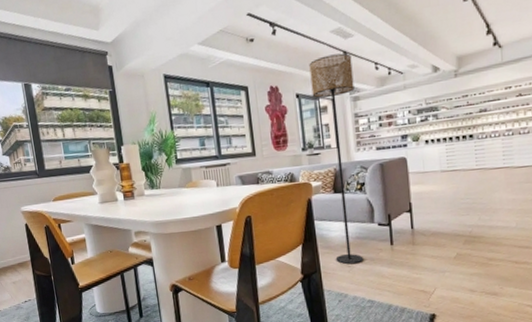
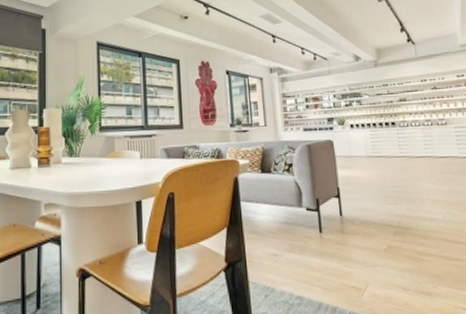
floor lamp: present [309,53,364,265] -> none [239,36,292,253]

